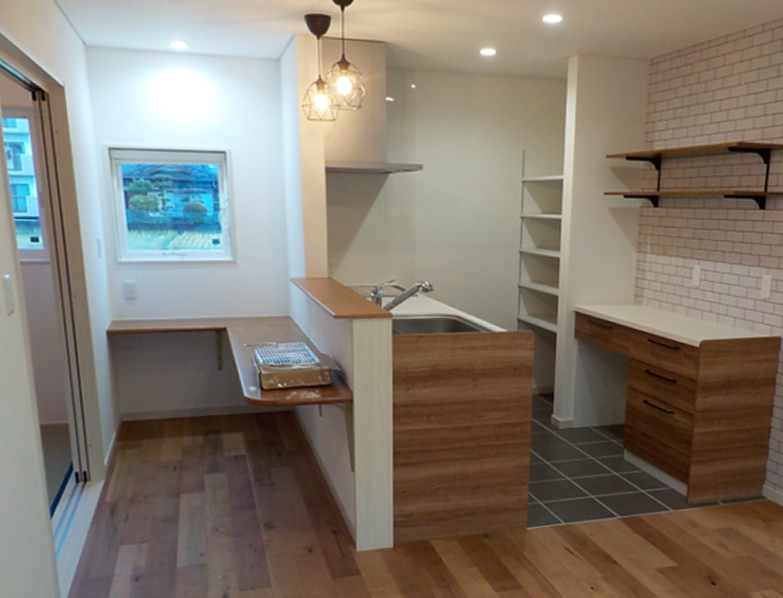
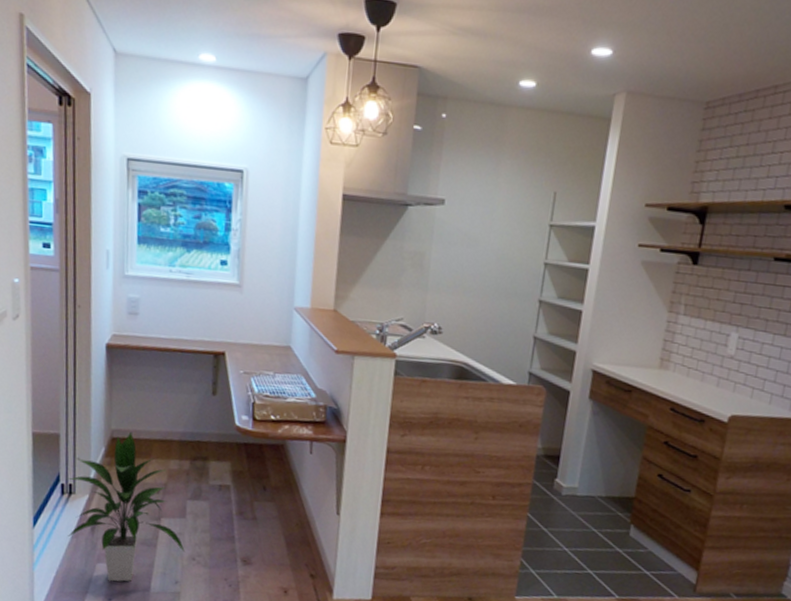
indoor plant: none [81,413,207,562] -> present [67,431,185,582]

